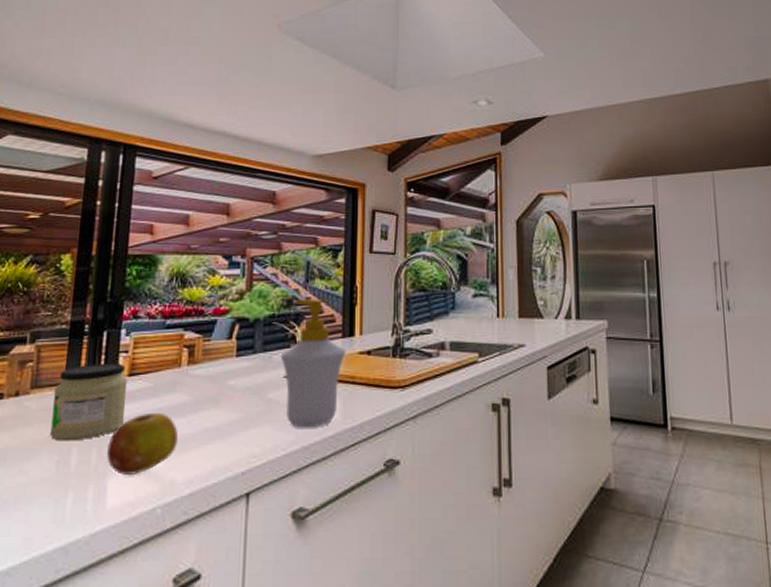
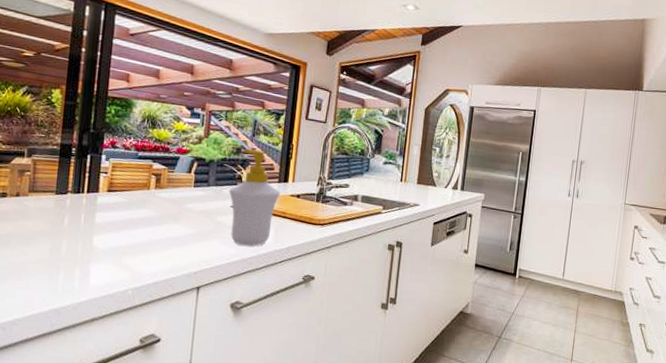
jar: present [49,363,128,441] -> none [44,179,107,235]
fruit: present [107,412,179,476] -> none [90,221,147,265]

